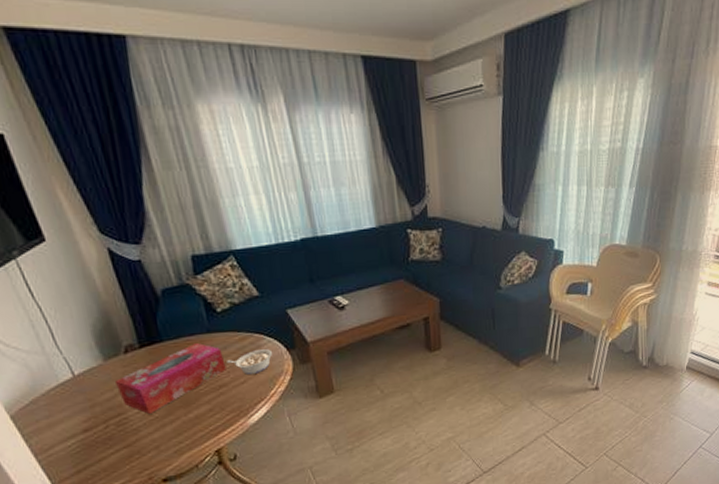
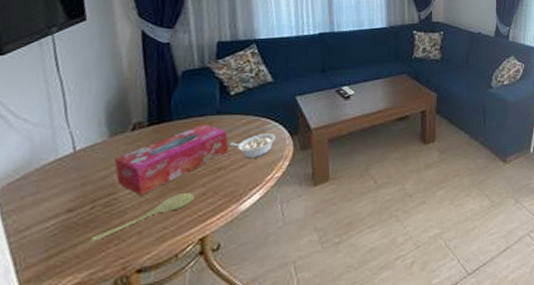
spoon: none [112,410,202,457] -> present [91,193,194,242]

